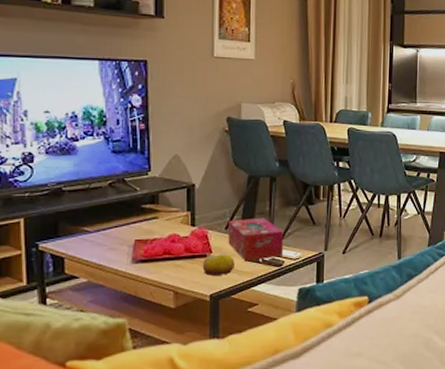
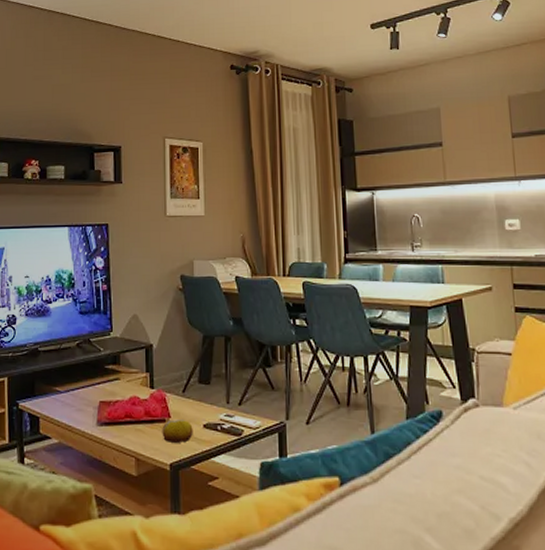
tissue box: present [228,218,284,260] -> none [186,380,243,428]

